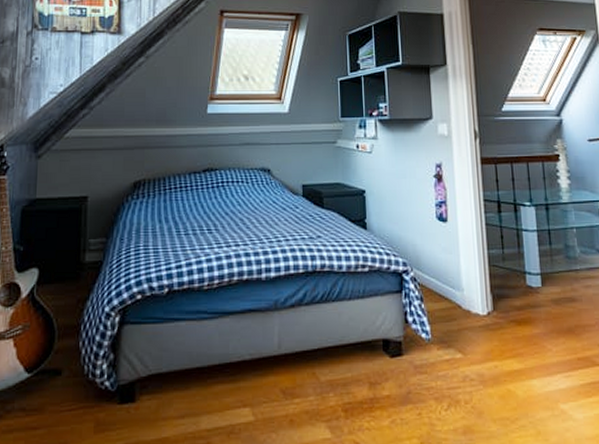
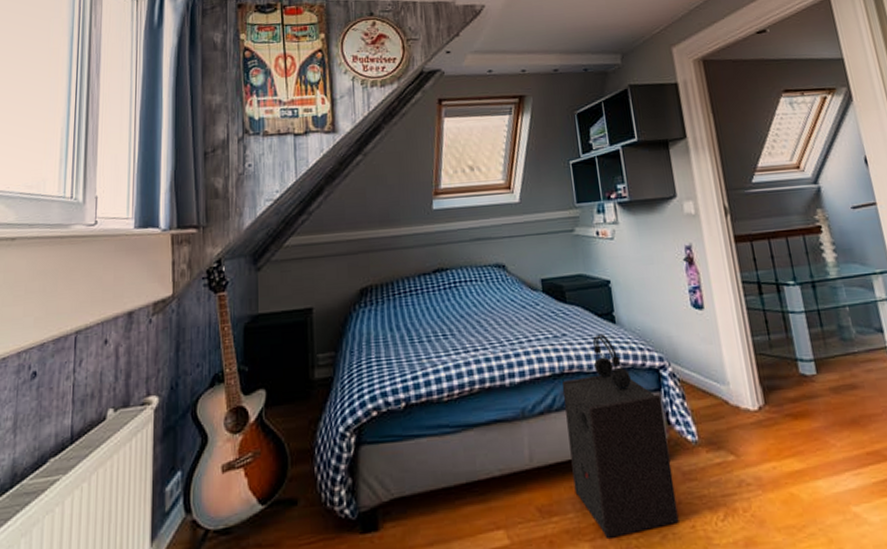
speaker: none [313,274,407,420] -> present [561,373,679,538]
headphones: none [343,238,376,290] -> present [593,334,631,390]

